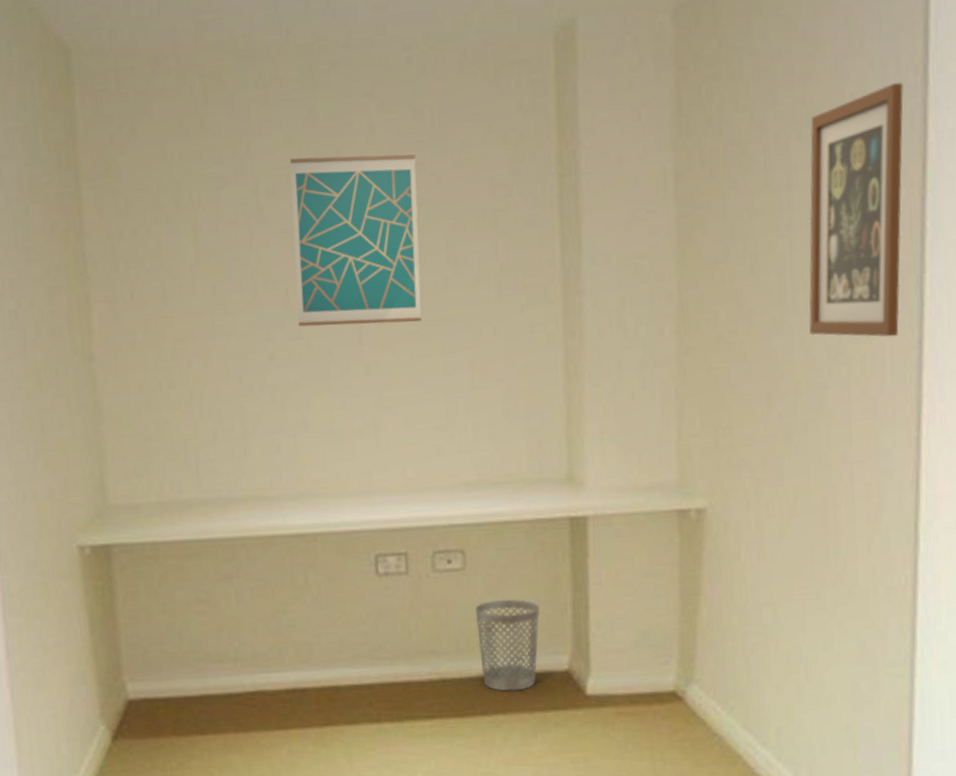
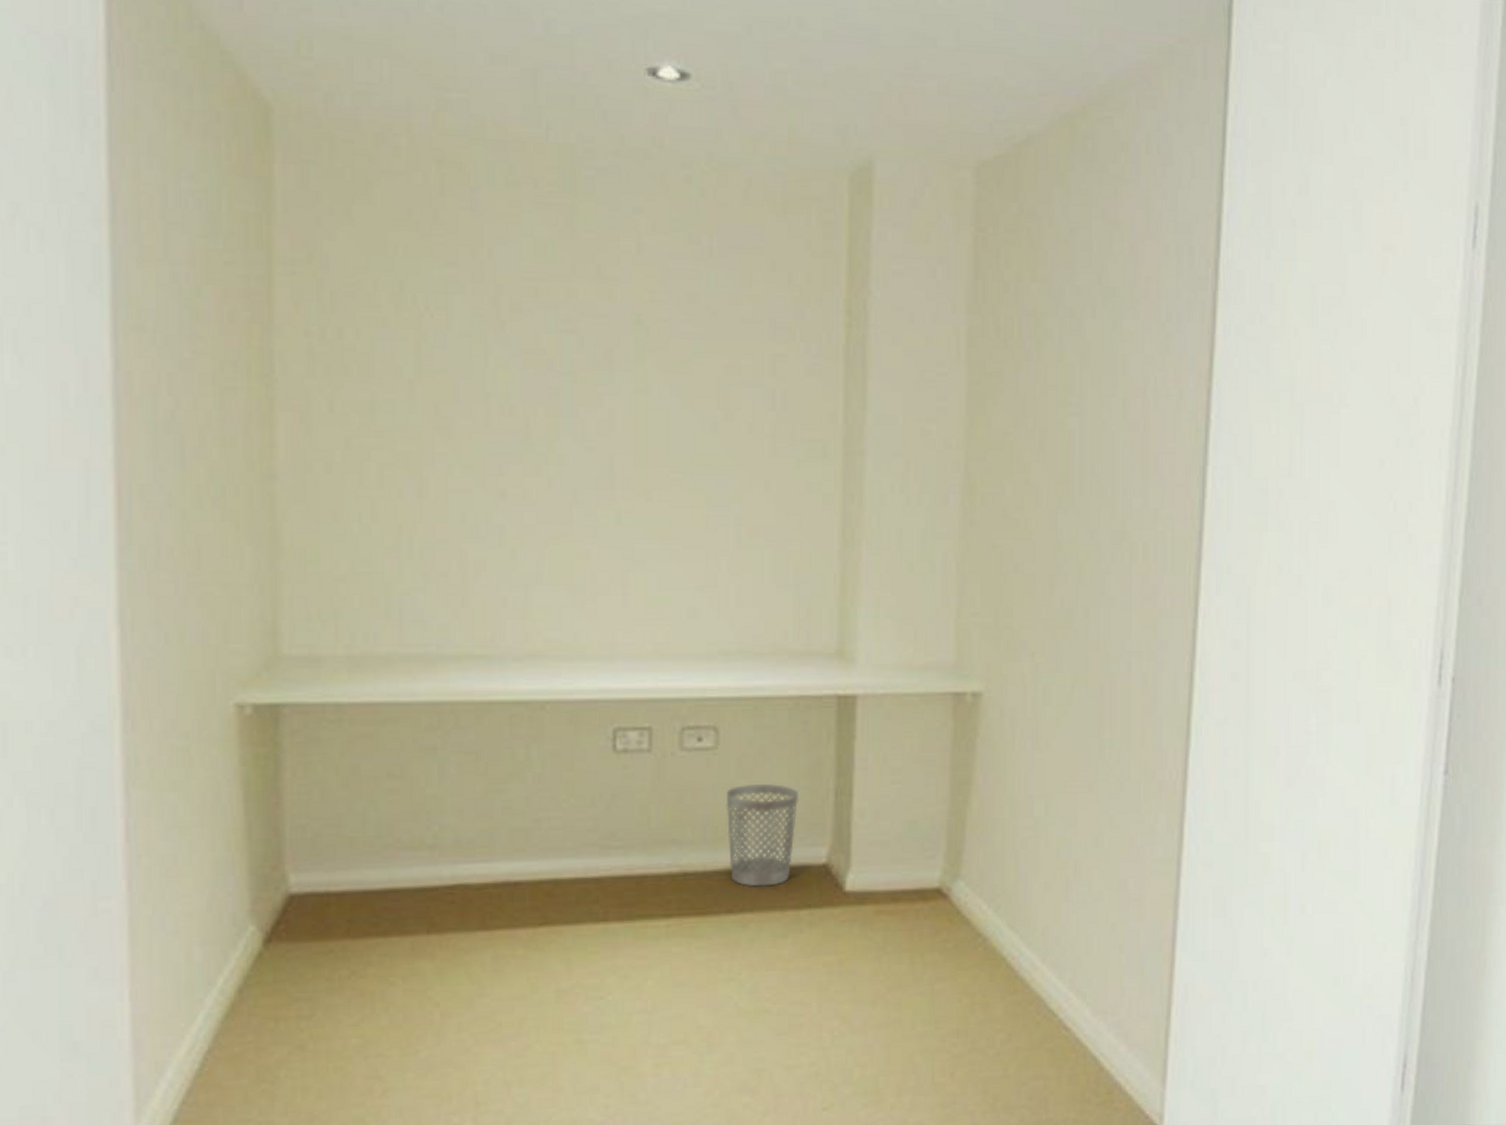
wall art: present [289,154,422,327] -> none [538,270,689,469]
wall art: present [809,82,903,337] -> none [1095,273,1195,527]

